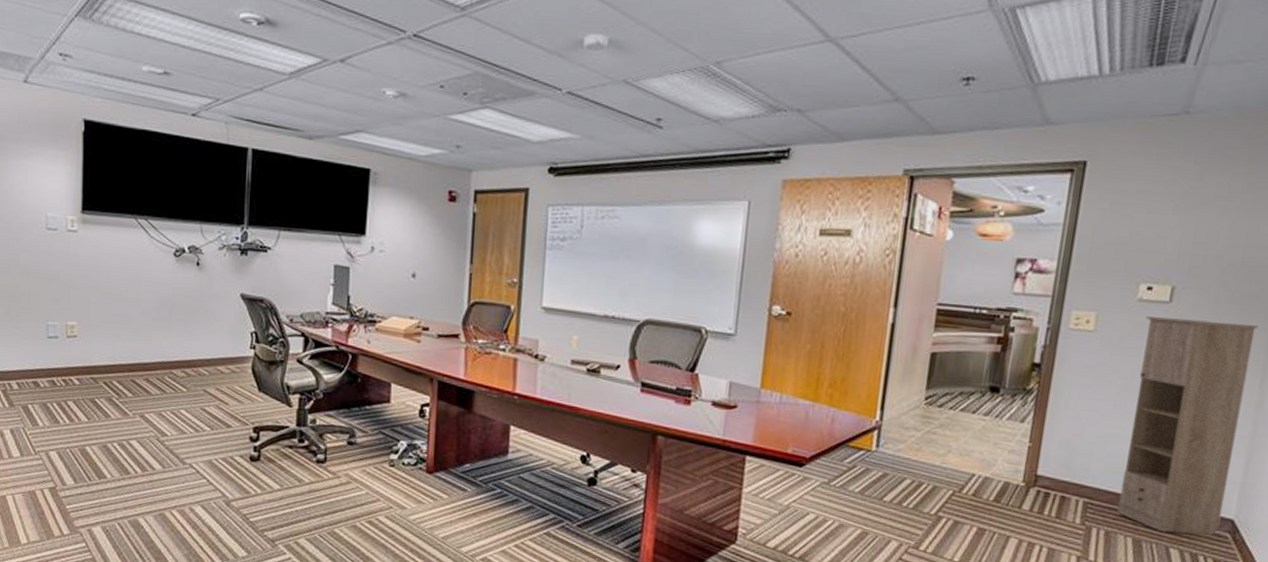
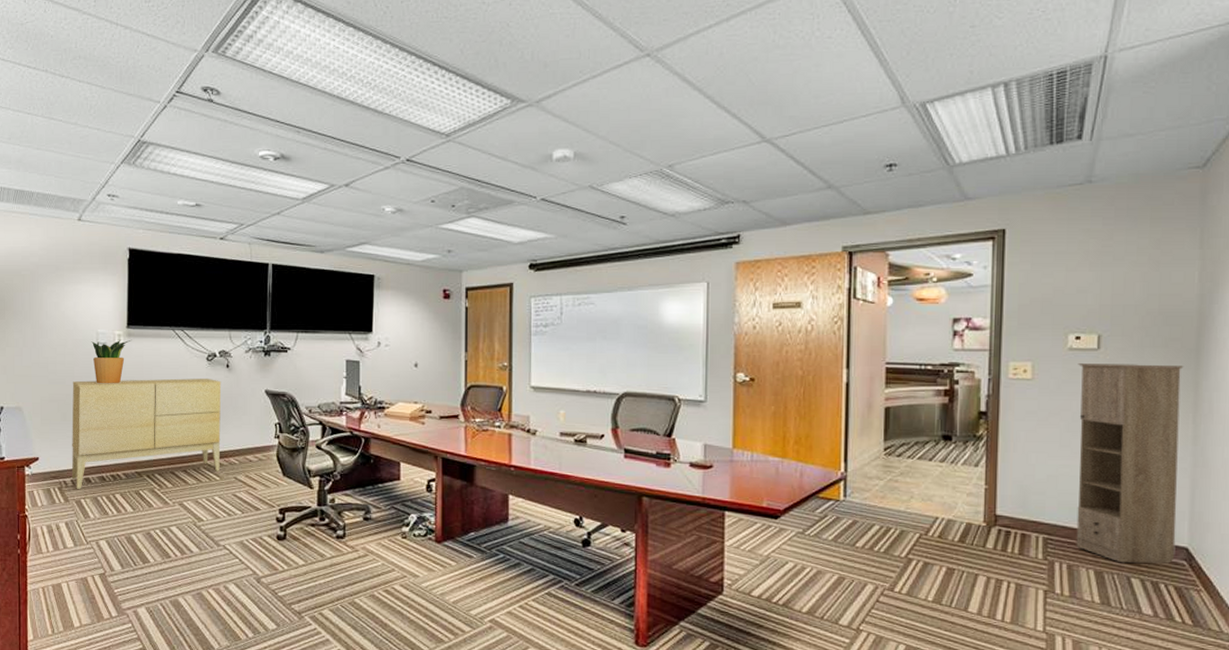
sideboard: none [17,271,191,393] -> present [71,378,222,489]
potted plant: none [39,226,88,277] -> present [91,339,132,384]

